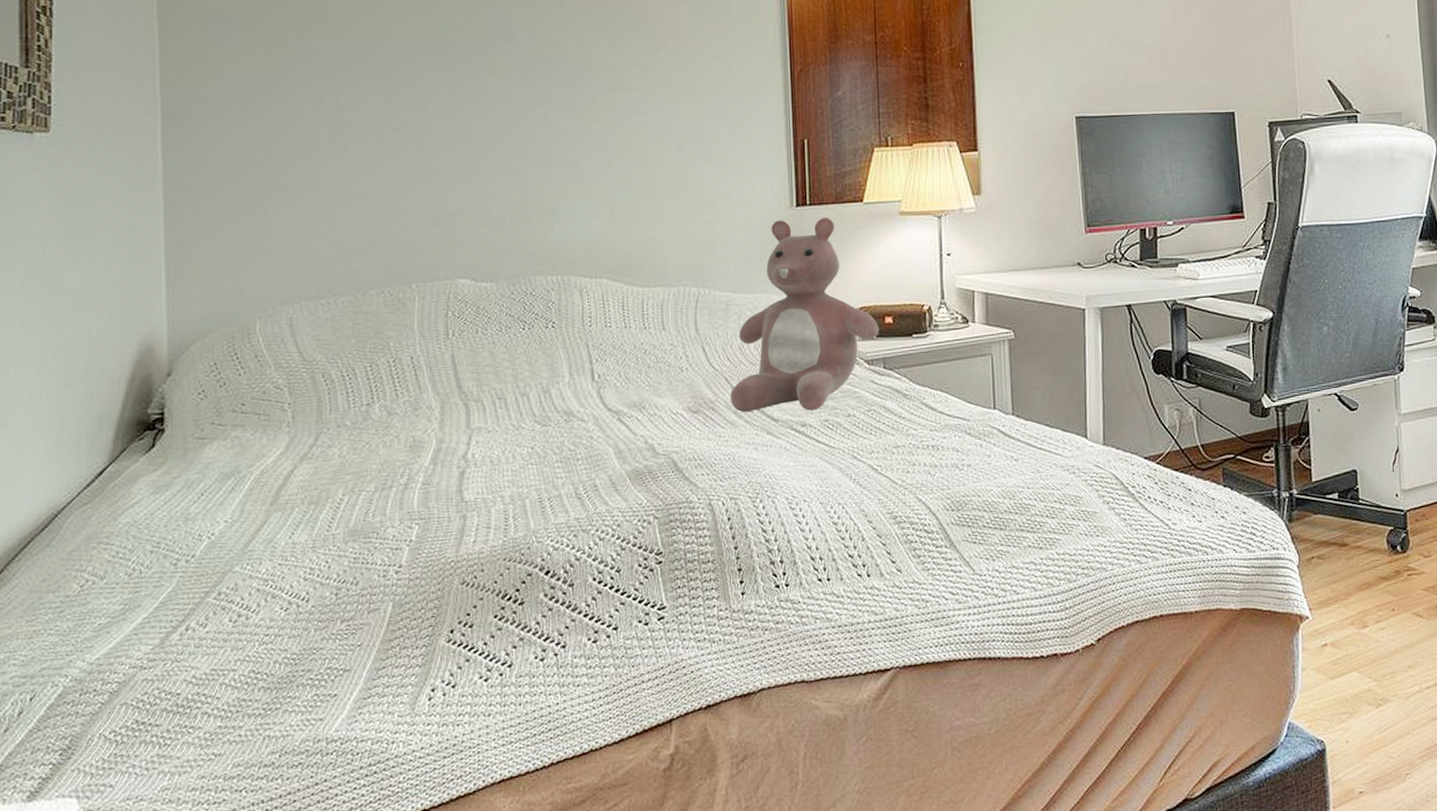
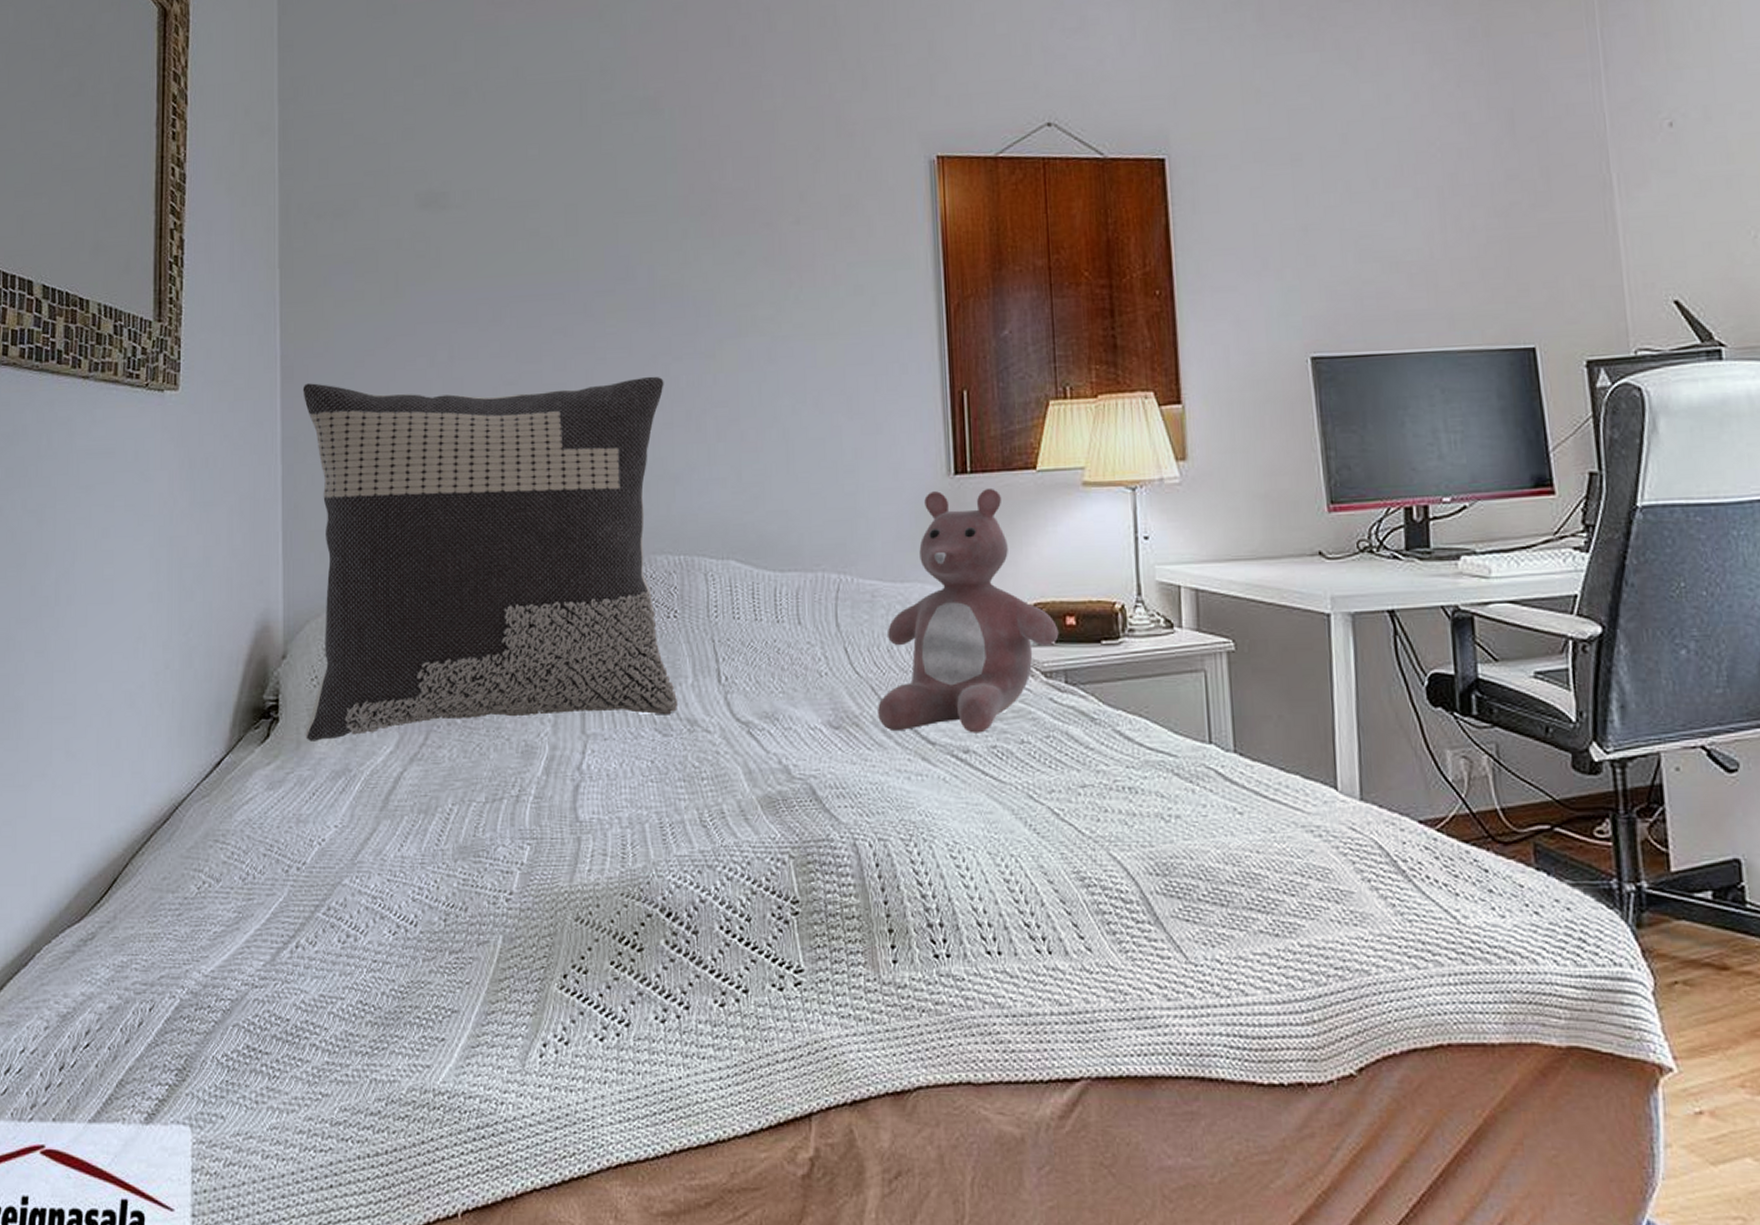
pillow: none [185,124,556,449] -> present [303,376,679,741]

